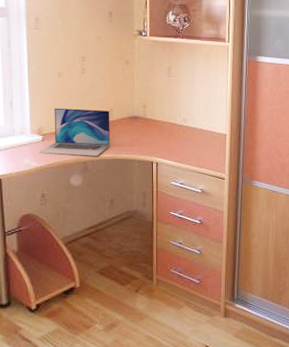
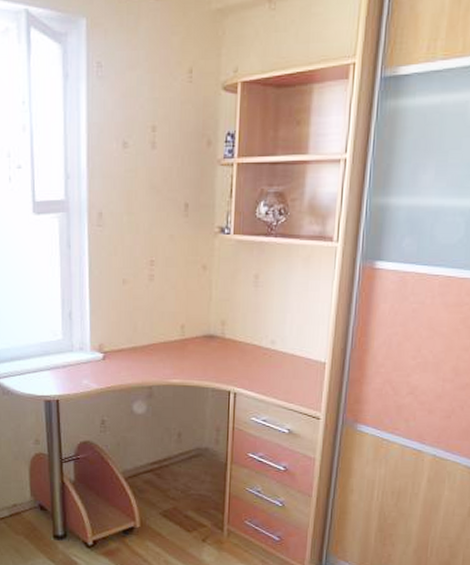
laptop: present [39,108,110,156] -> none [99,321,181,381]

